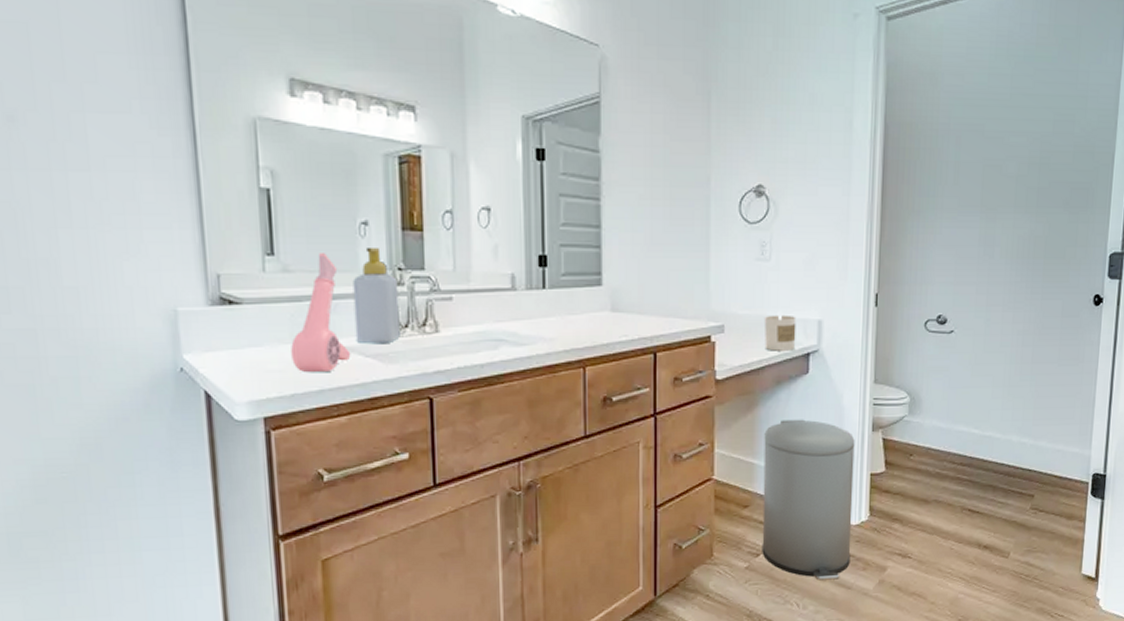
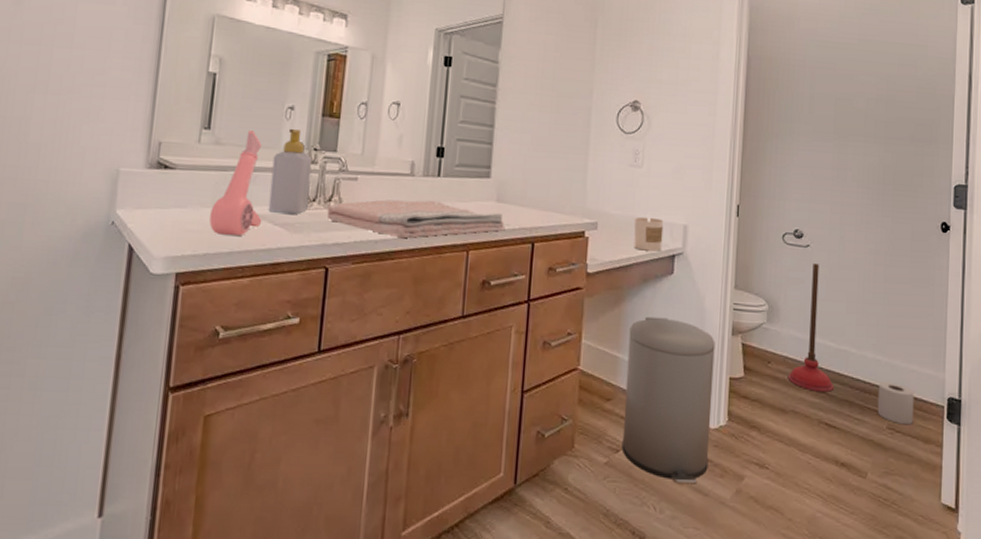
towel: none [422,315,624,360] -> present [327,199,506,239]
plunger: none [930,350,977,479] -> present [788,263,834,392]
toilet paper roll: none [1021,464,1059,504] -> present [877,382,914,425]

